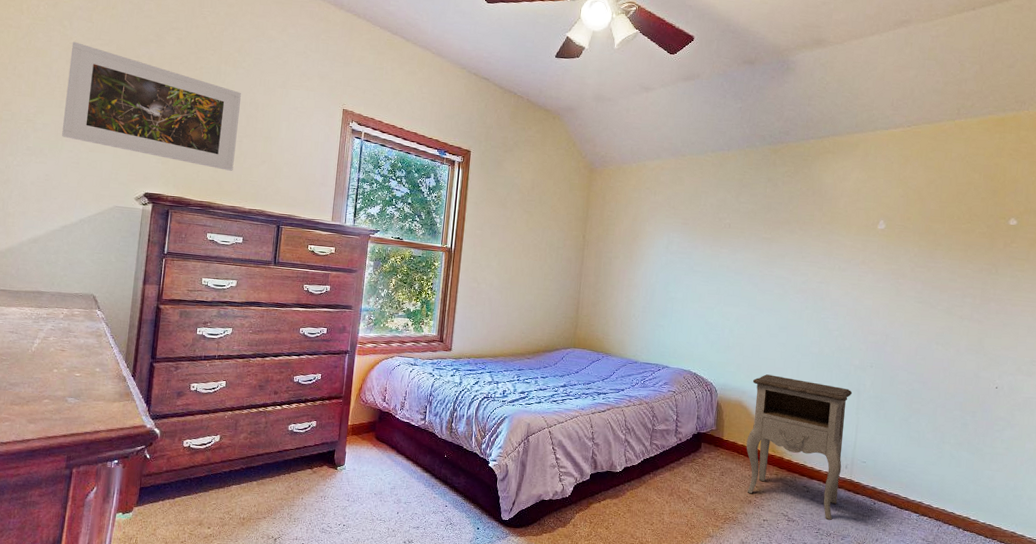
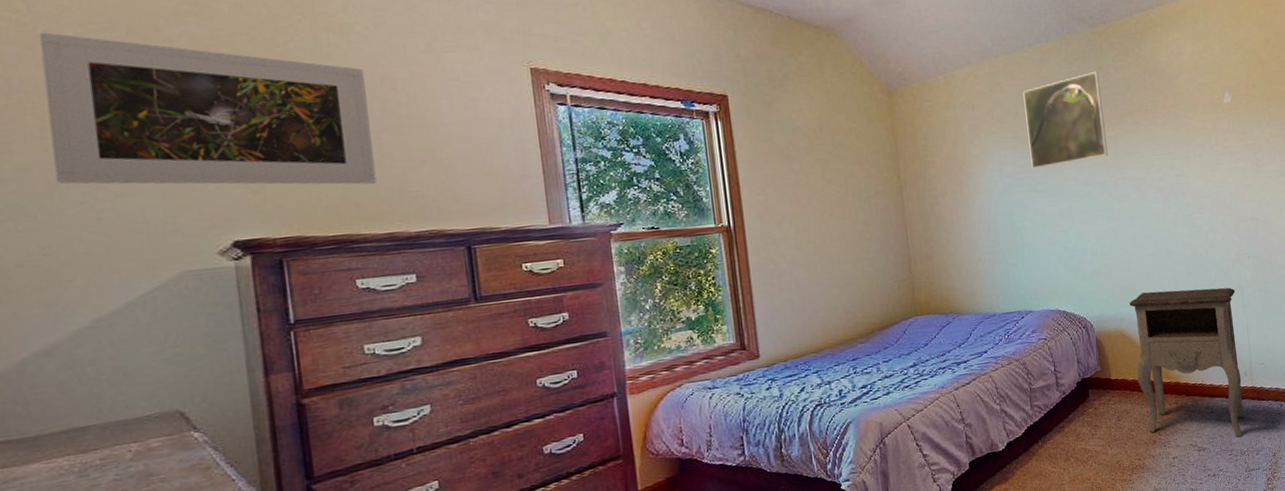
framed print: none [693,182,768,254] -> present [1023,72,1108,170]

